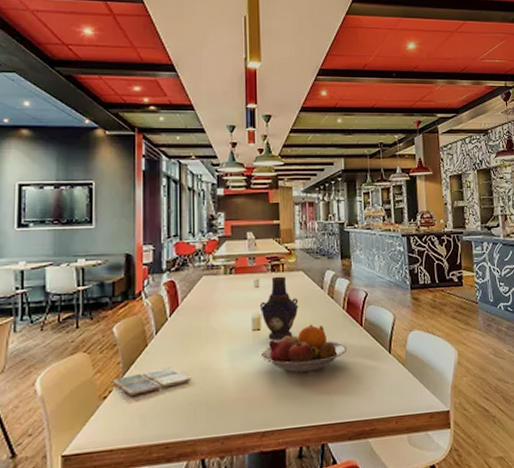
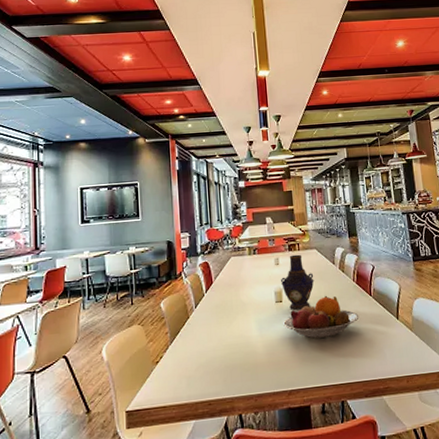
drink coaster: present [112,367,191,396] -> none [162,336,227,360]

